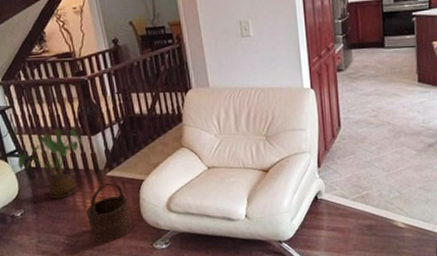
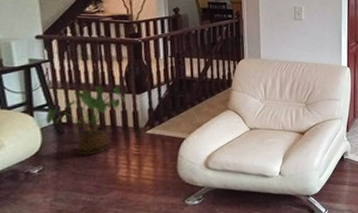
wooden bucket: present [86,182,133,243] -> none [116,140,167,200]

